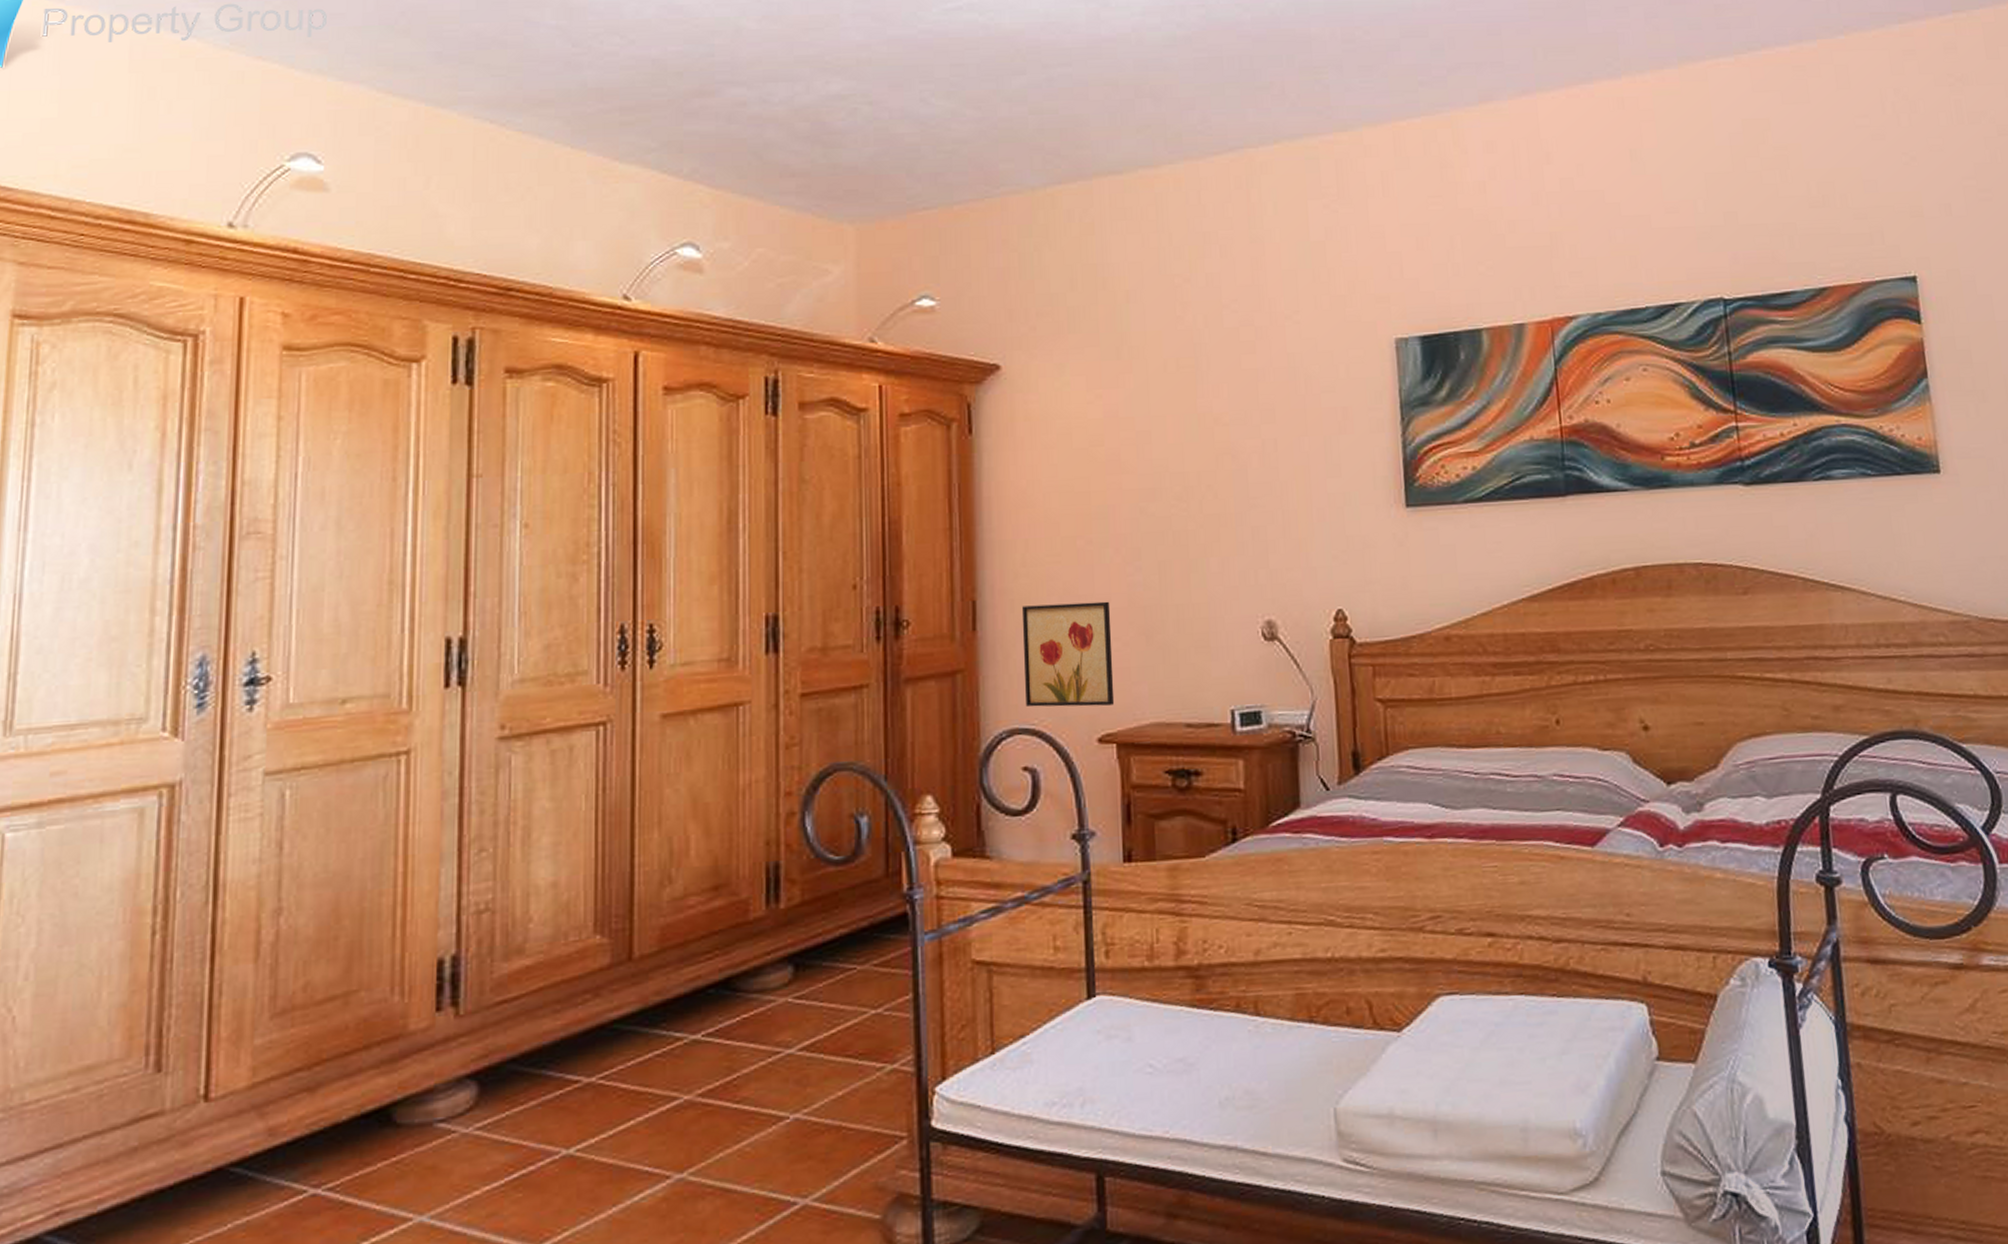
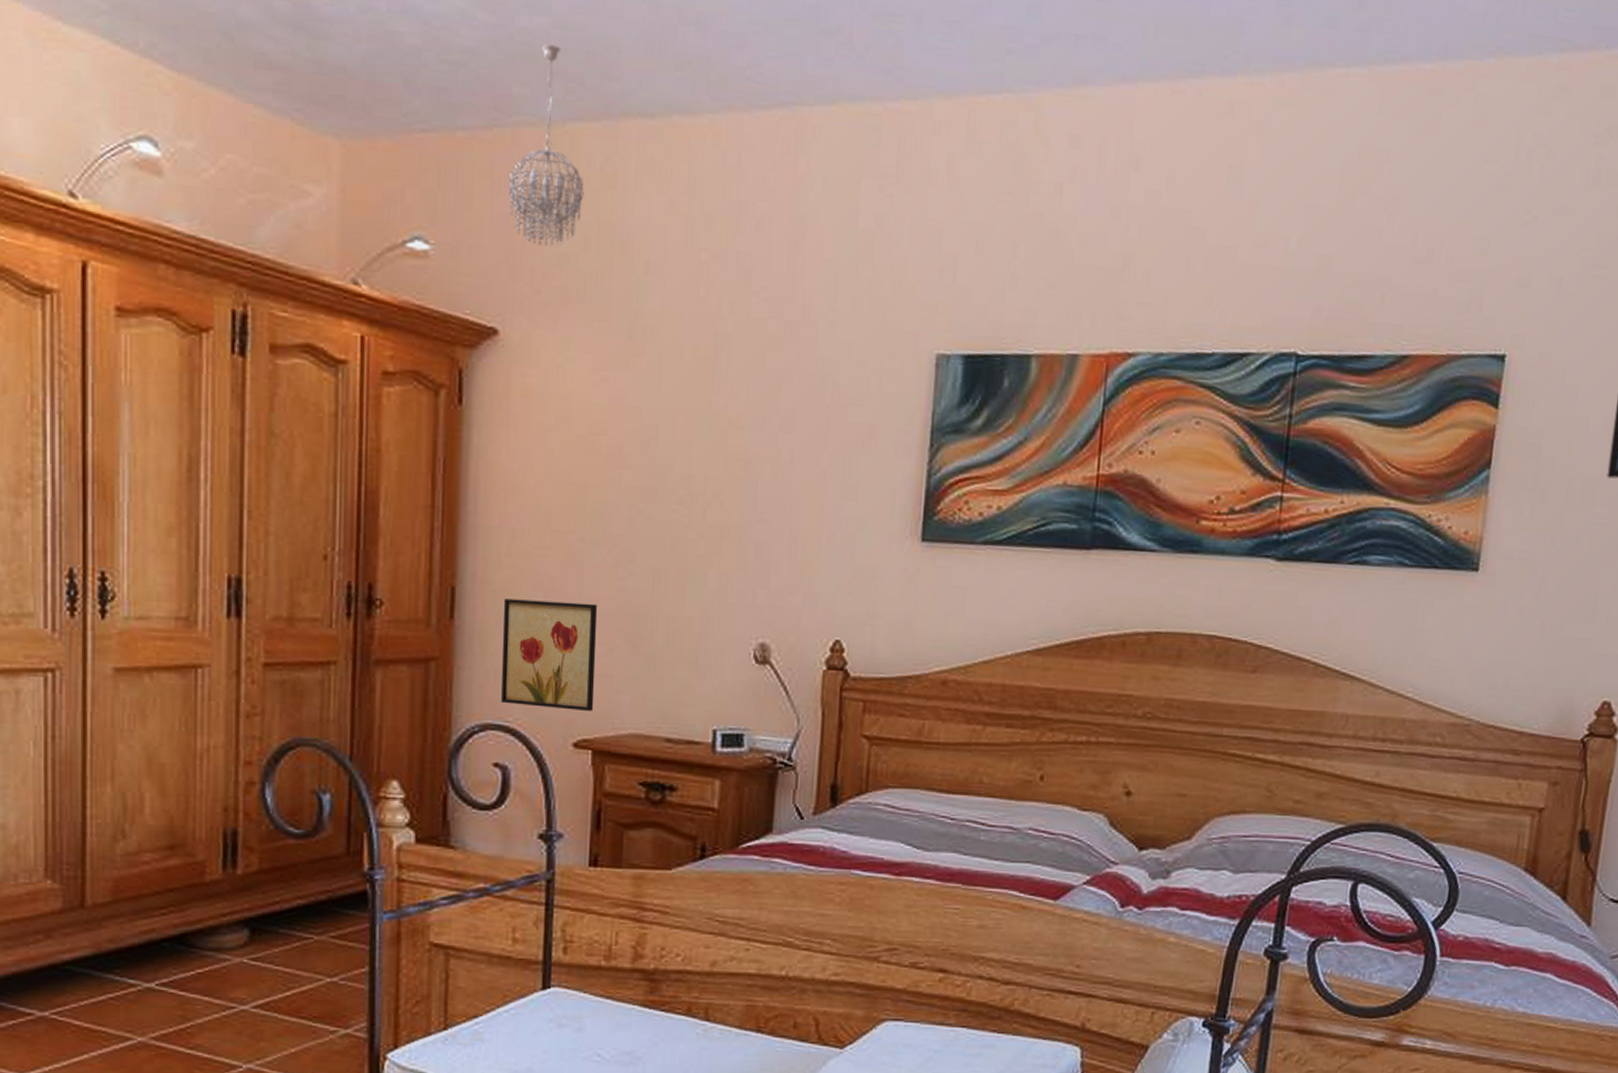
chandelier: none [1000,127,1067,290] -> present [508,44,584,247]

